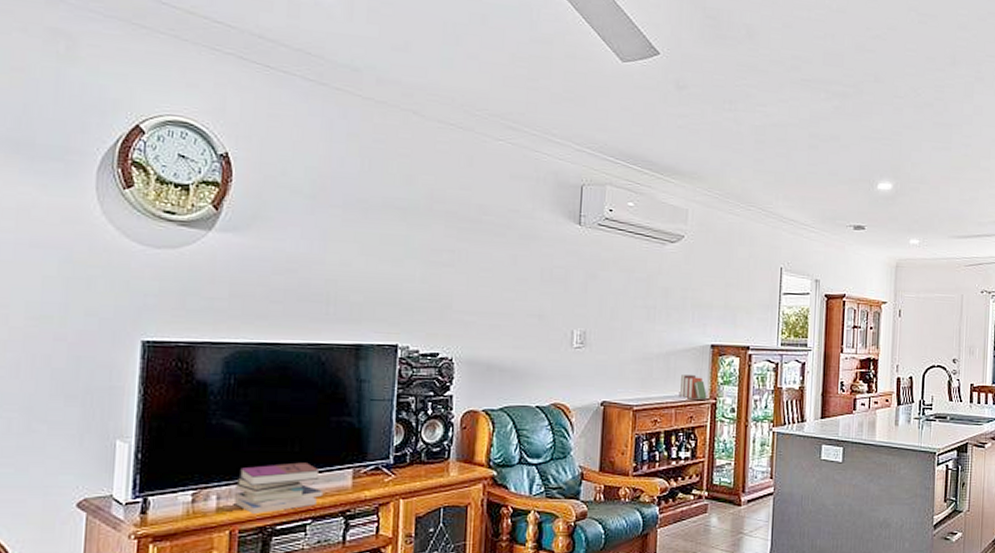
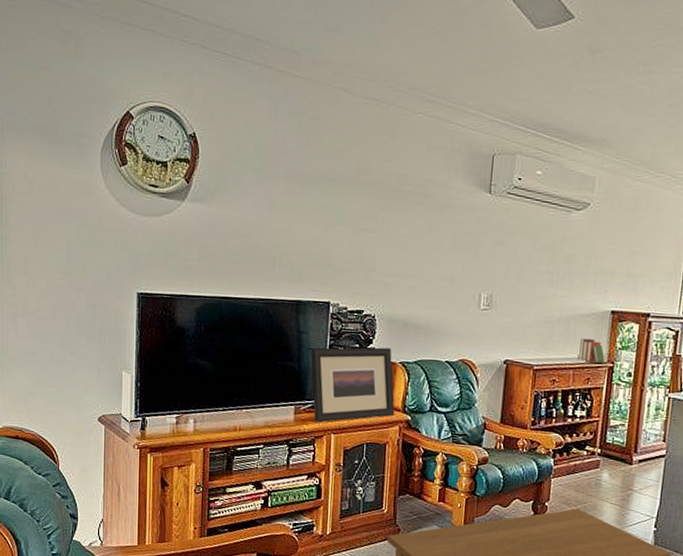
books: present [235,462,324,515] -> none [207,397,272,438]
picture frame: none [373,394,478,487] -> present [310,347,395,423]

